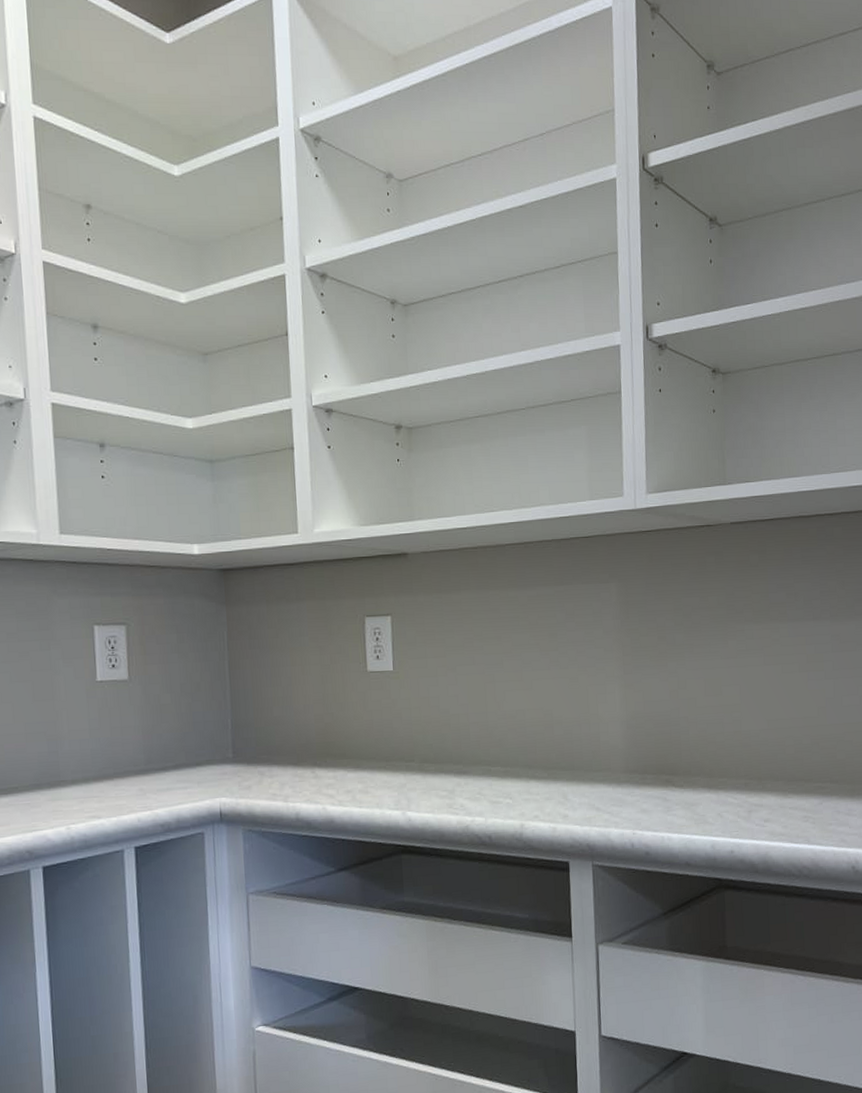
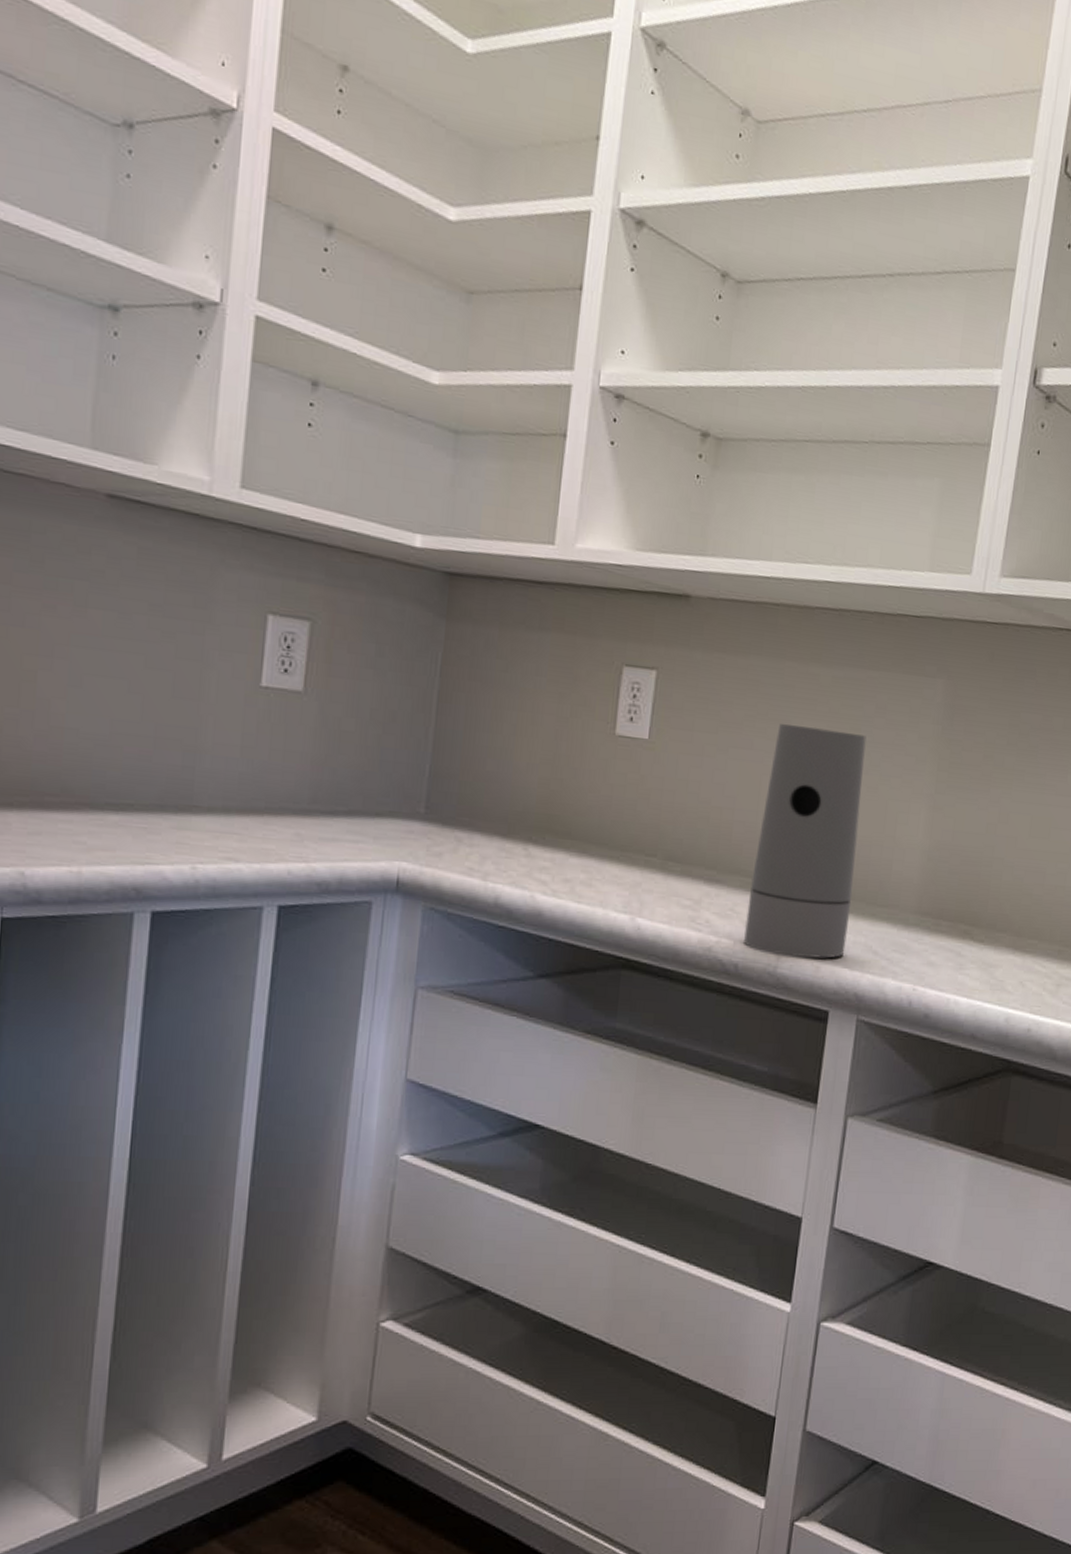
canister: none [491,638,574,823] -> present [744,724,866,959]

